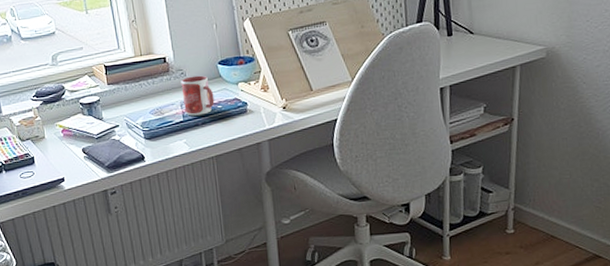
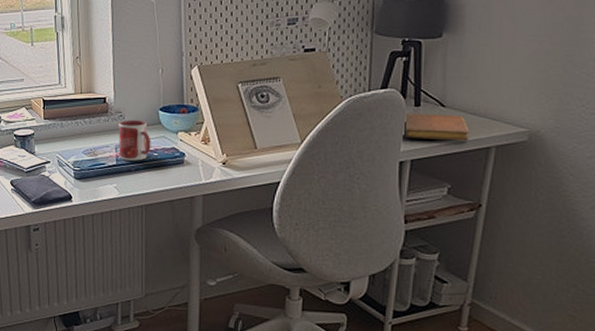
notebook: none [440,40,497,66] -> present [404,113,470,141]

